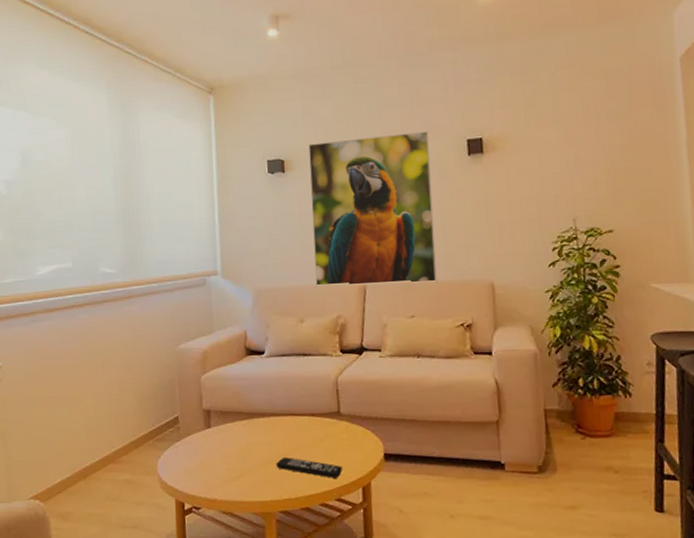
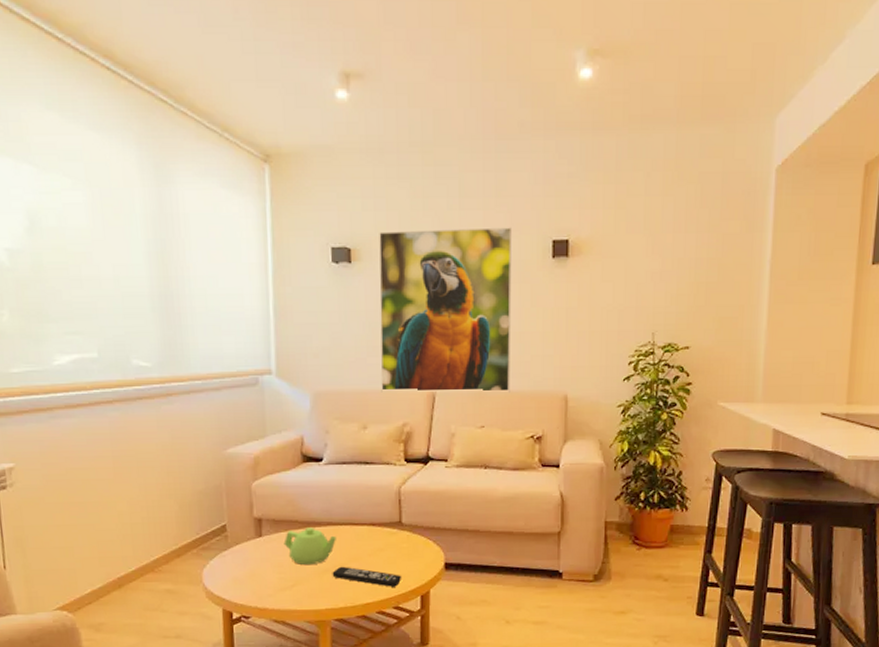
teapot: none [230,418,279,456] -> present [283,527,336,566]

